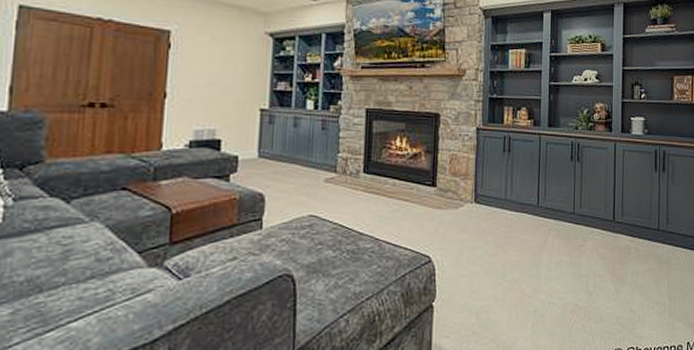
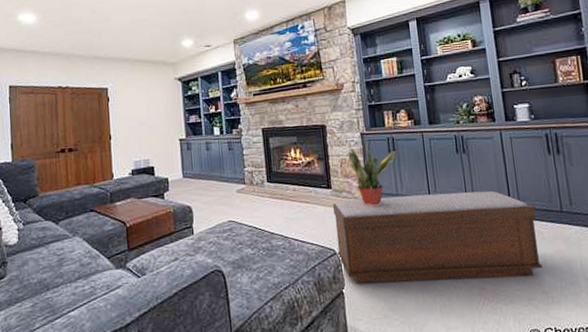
bench: none [432,200,635,296] -> present [332,191,542,284]
potted plant: none [459,137,511,210] -> present [348,141,397,206]

